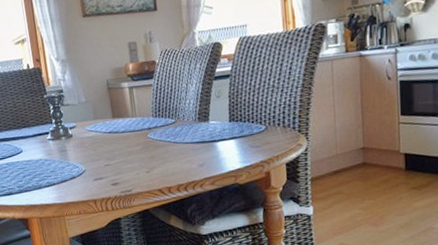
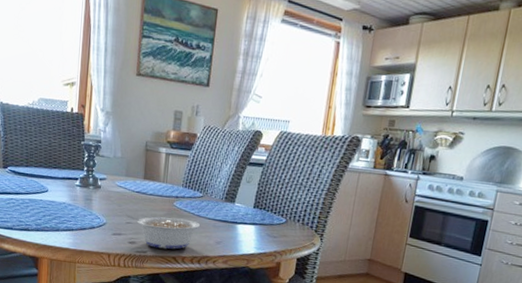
legume: none [101,148,179,185] -> present [124,214,200,249]

